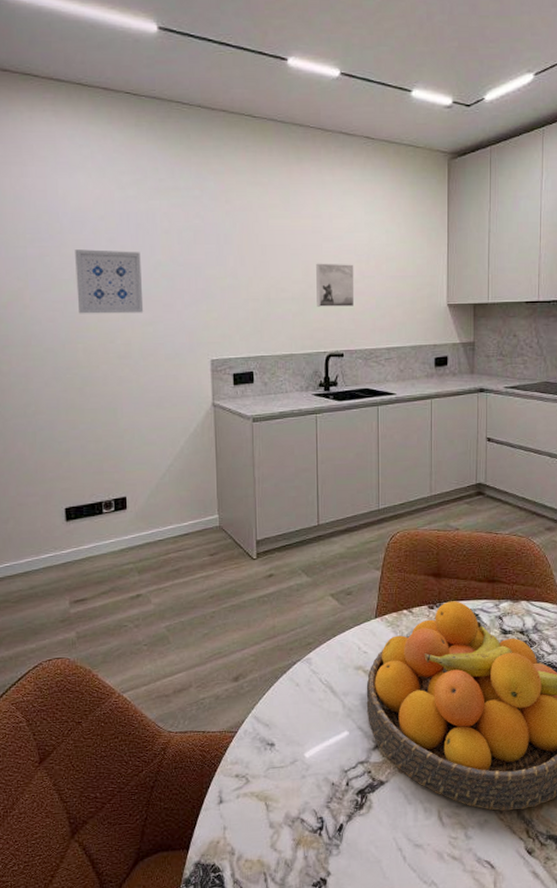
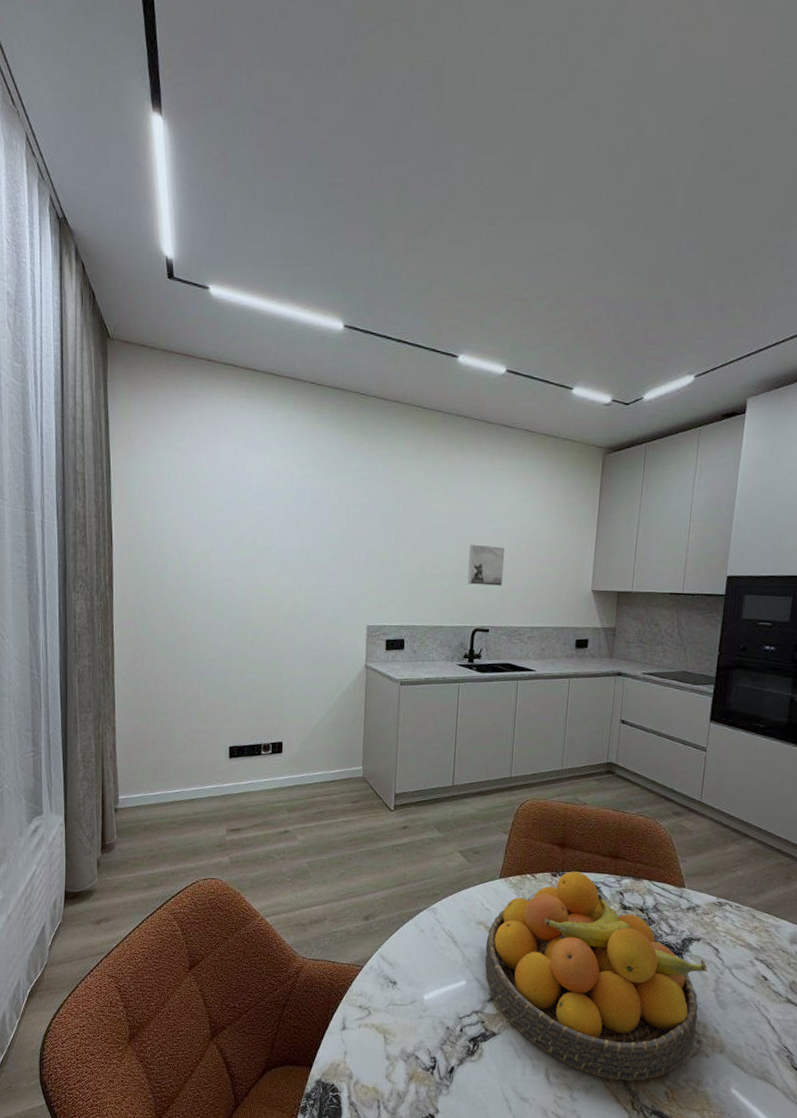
wall art: present [75,249,144,314] -> none [254,519,313,579]

